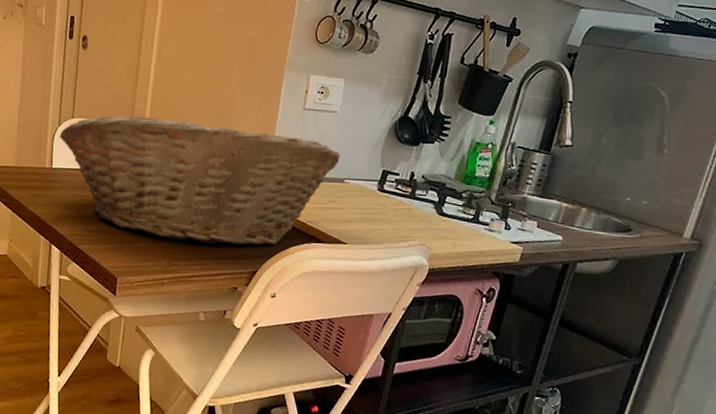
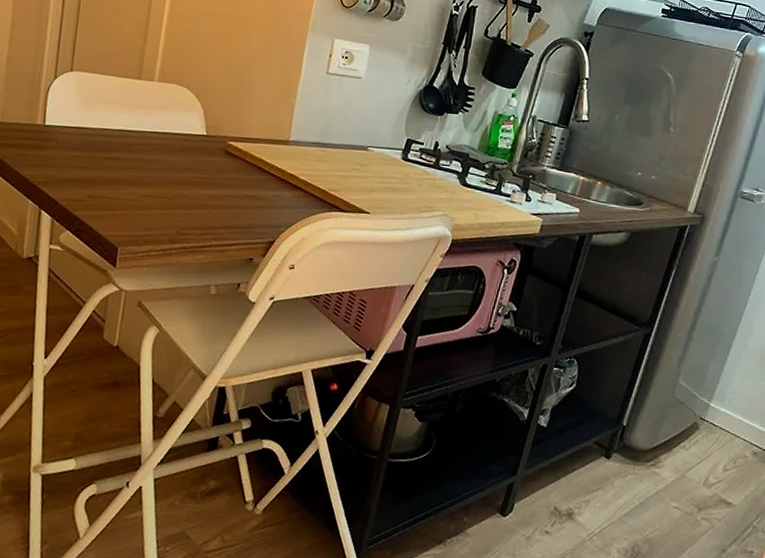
fruit basket: present [59,116,340,246] -> none [54,71,364,214]

